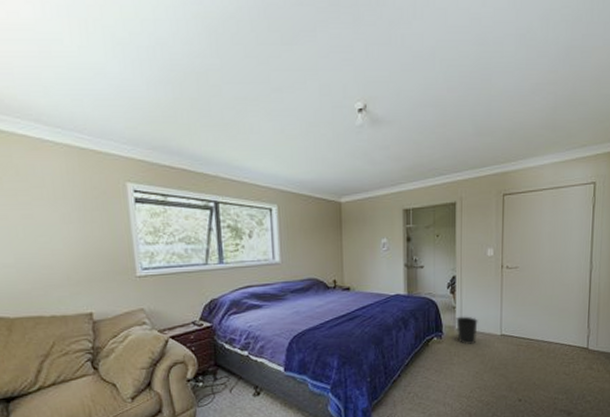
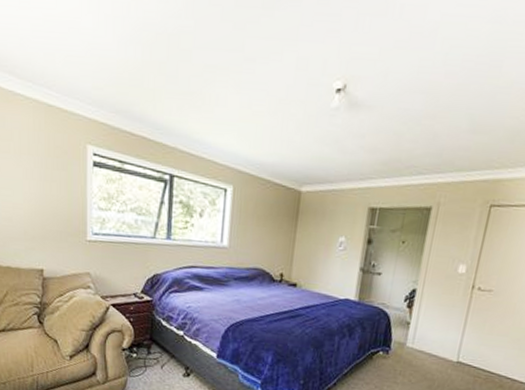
wastebasket: present [456,316,478,344] -> none [406,334,434,366]

